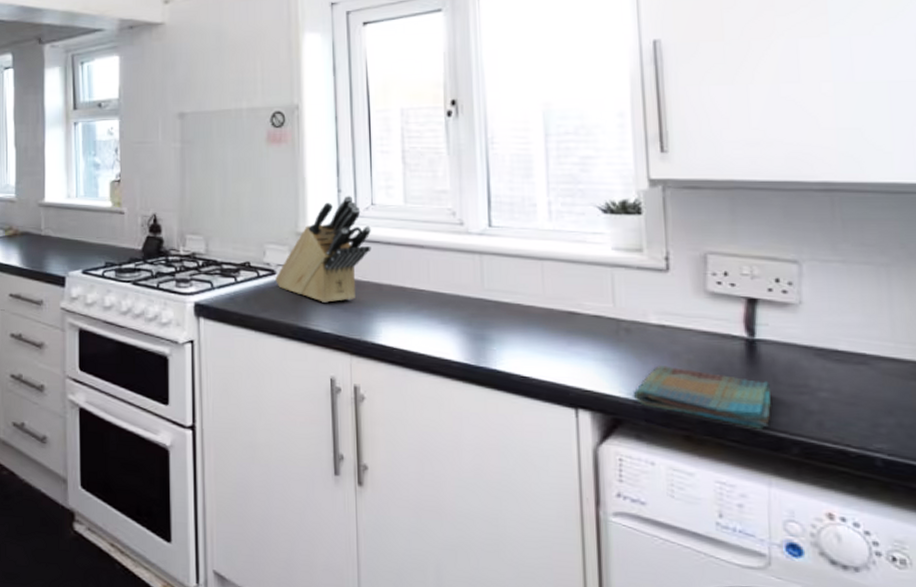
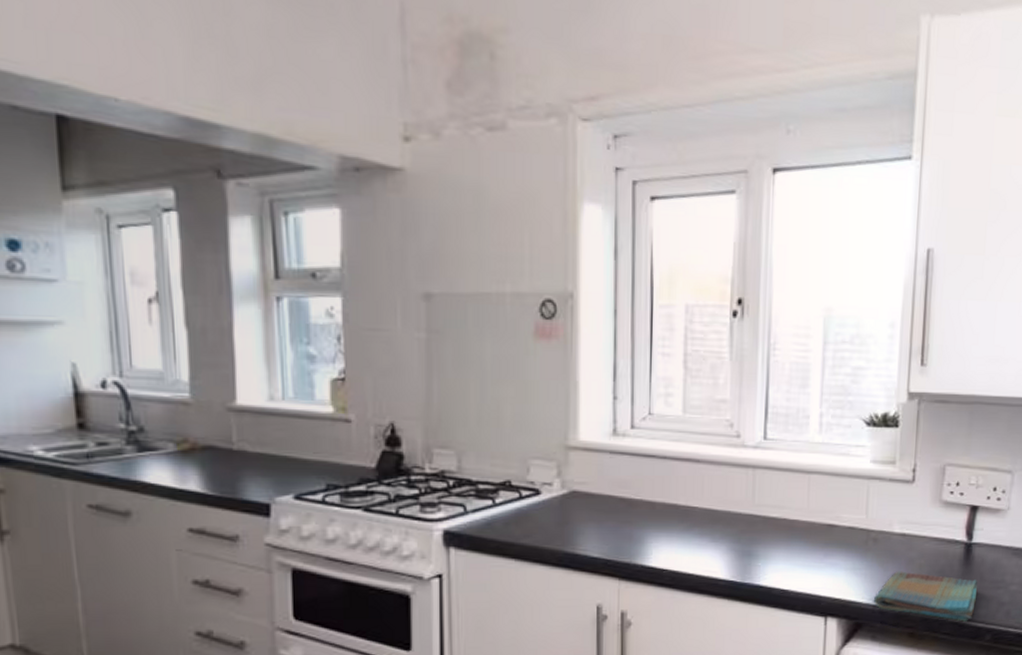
knife block: present [275,195,371,303] -> none [540,403,647,524]

